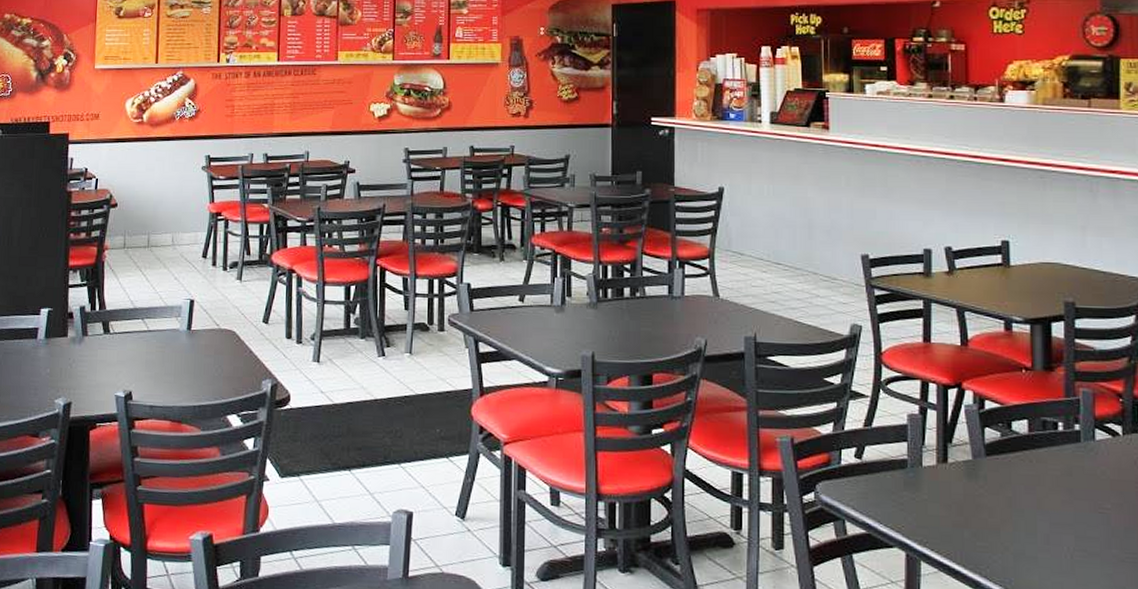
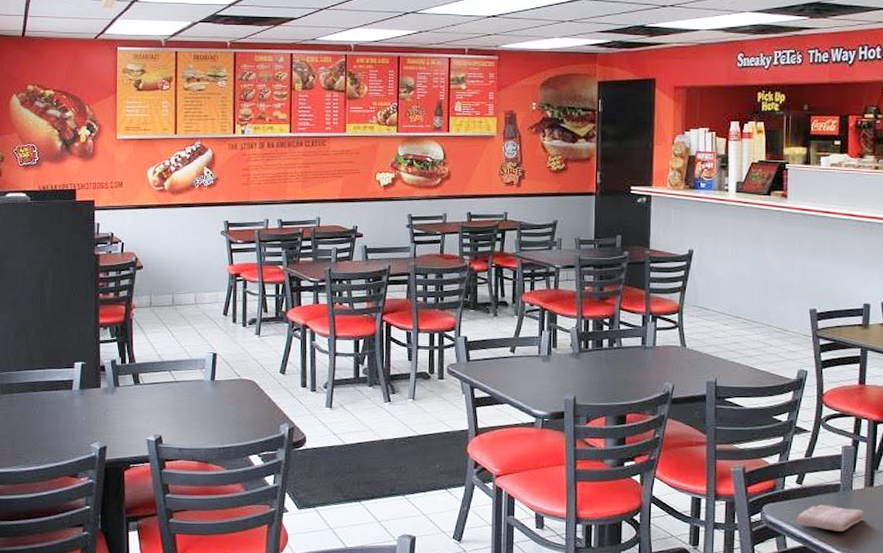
washcloth: none [856,483,938,516] -> present [796,504,864,532]

